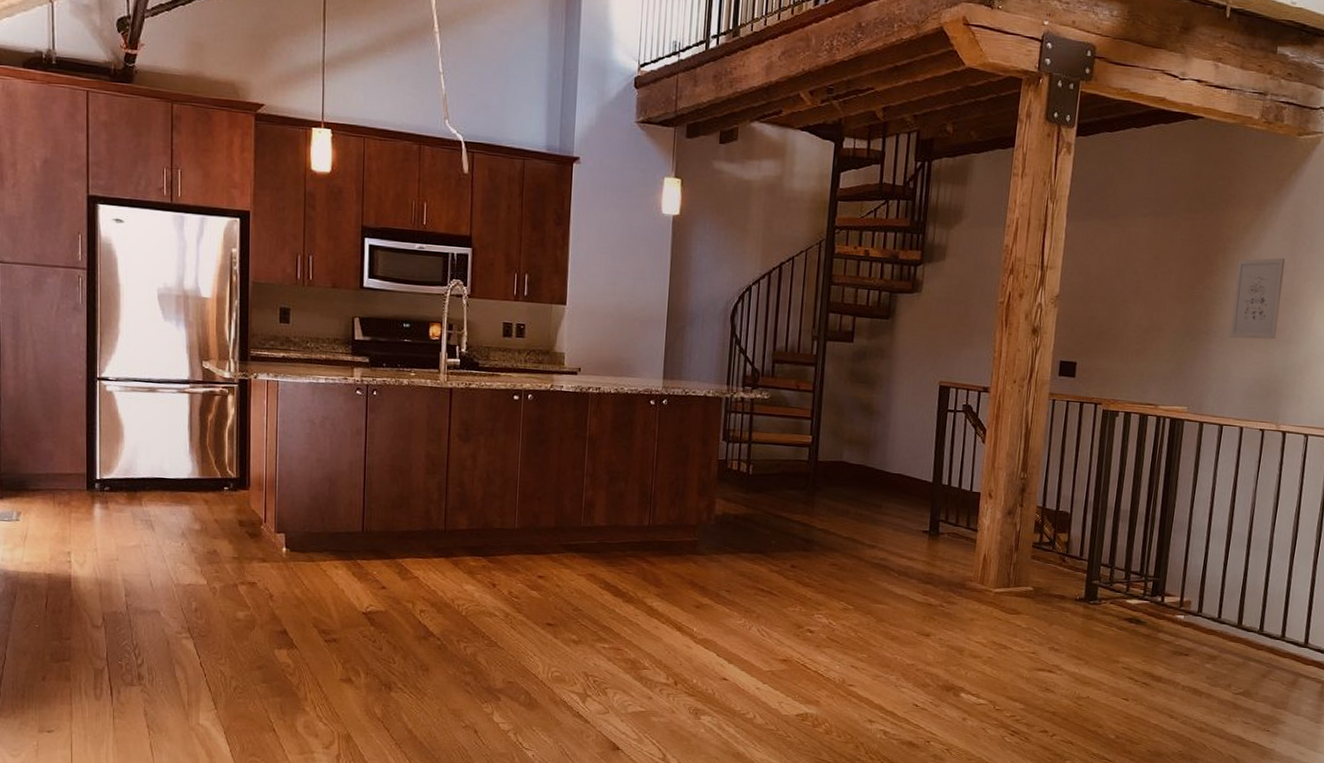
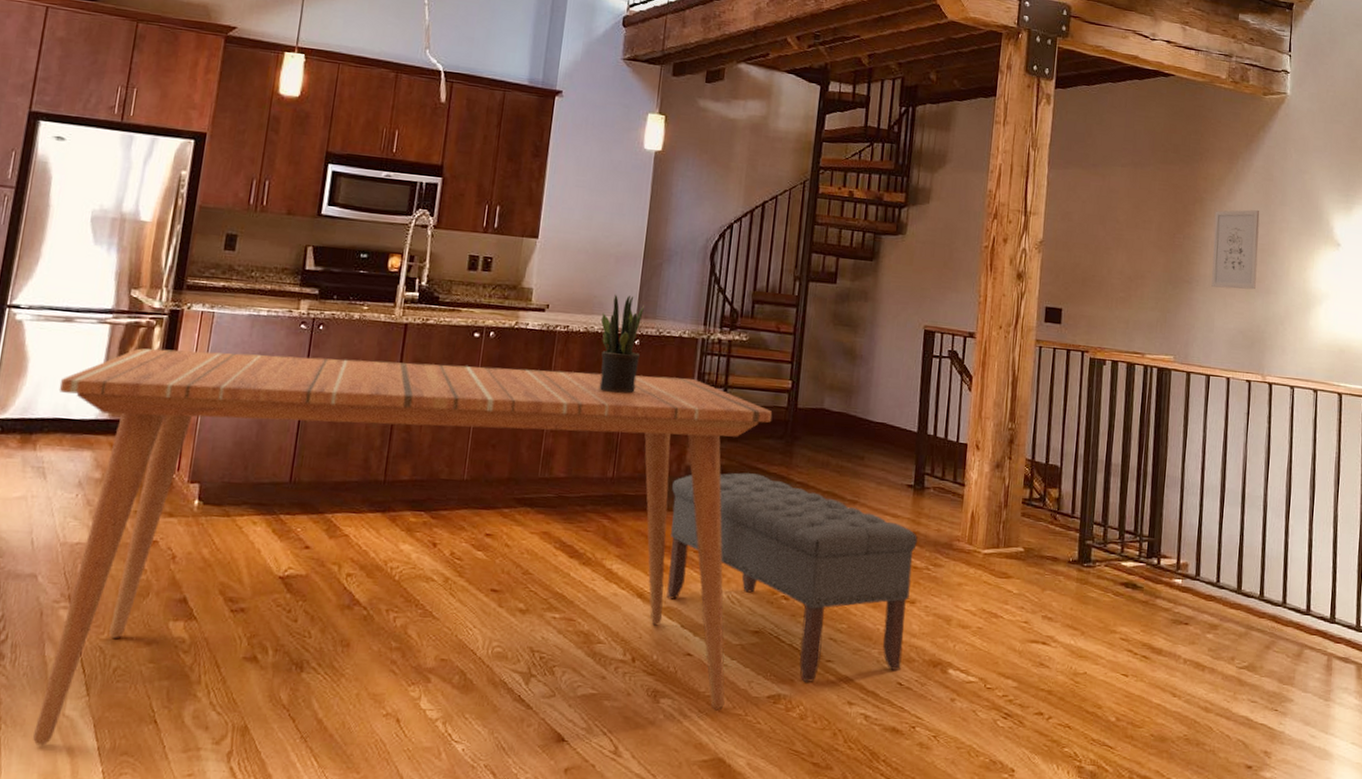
dining table: none [153,415,795,748] -> present [33,348,773,746]
potted plant: none [630,357,670,450] -> present [599,294,644,394]
bench: none [702,521,933,703] -> present [666,473,918,682]

